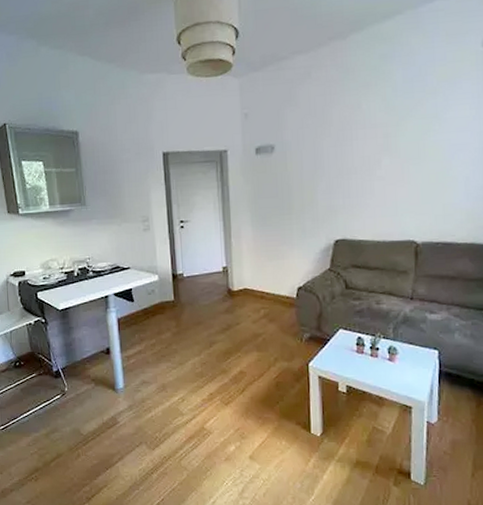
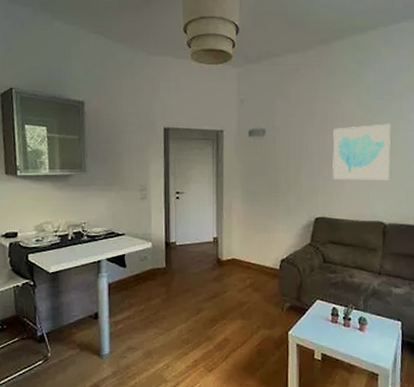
wall art: none [353,126,423,196] -> present [332,124,391,180]

